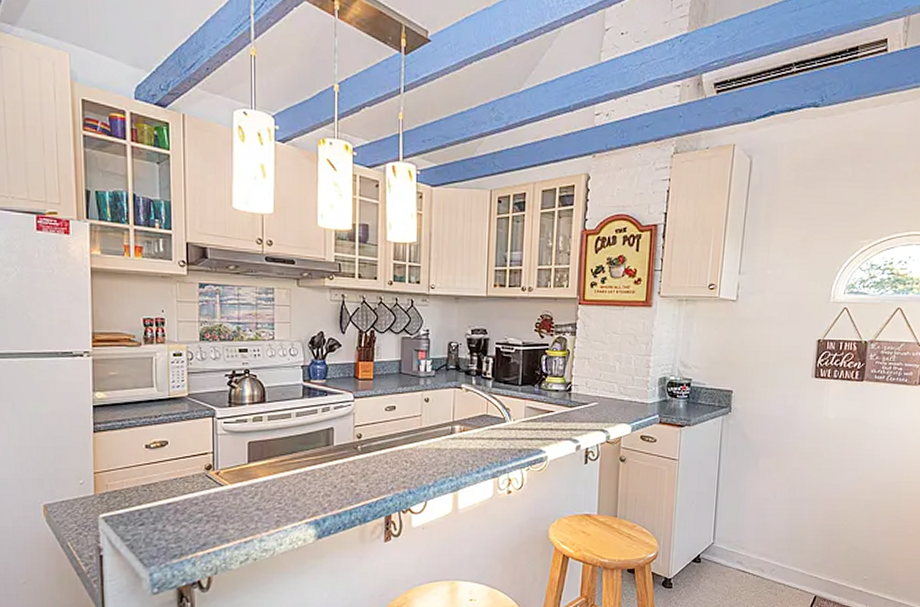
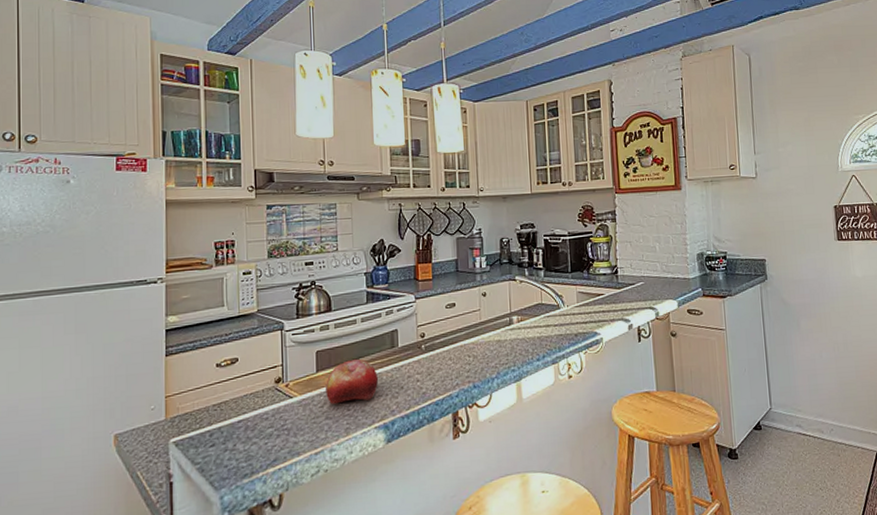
fruit: none [257,453,312,496] -> present [326,358,379,404]

